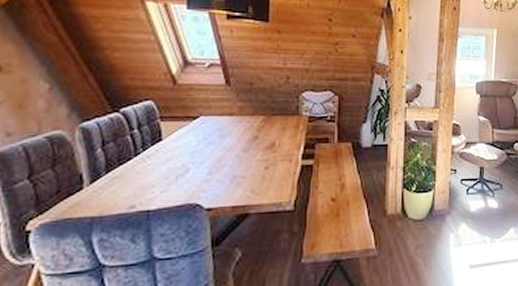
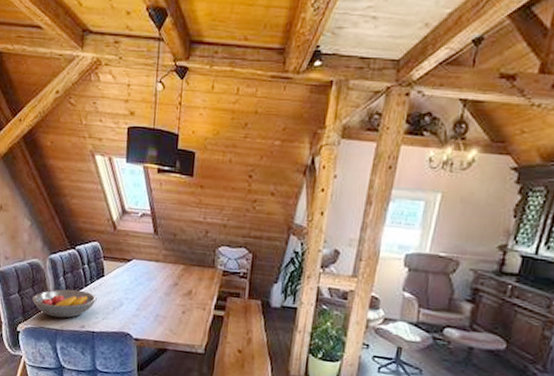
fruit bowl: none [53,161,152,202] -> present [33,289,97,318]

